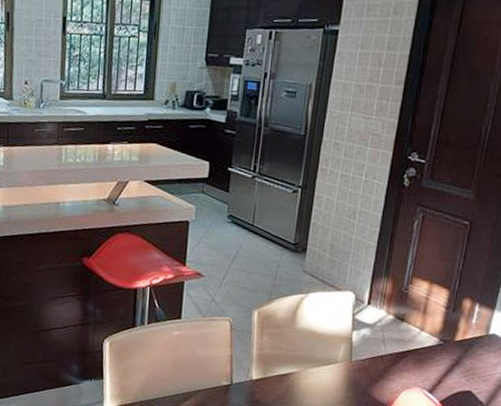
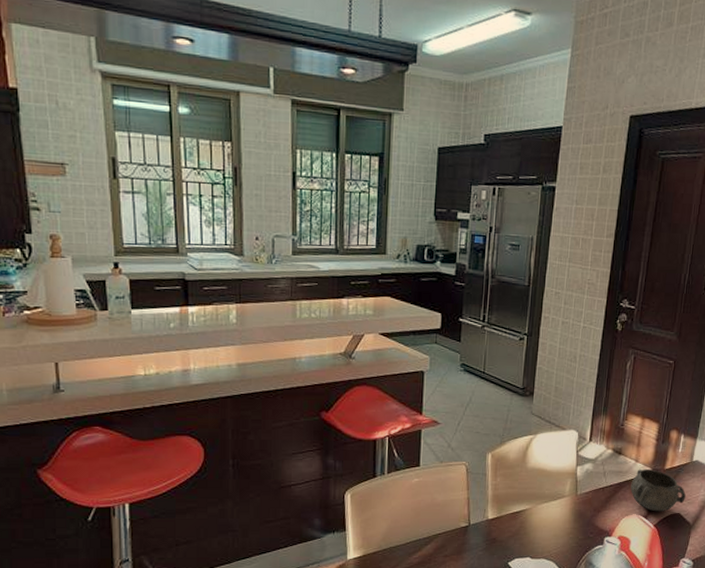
decorative bowl: none [413,338,479,388] -> present [630,468,686,512]

